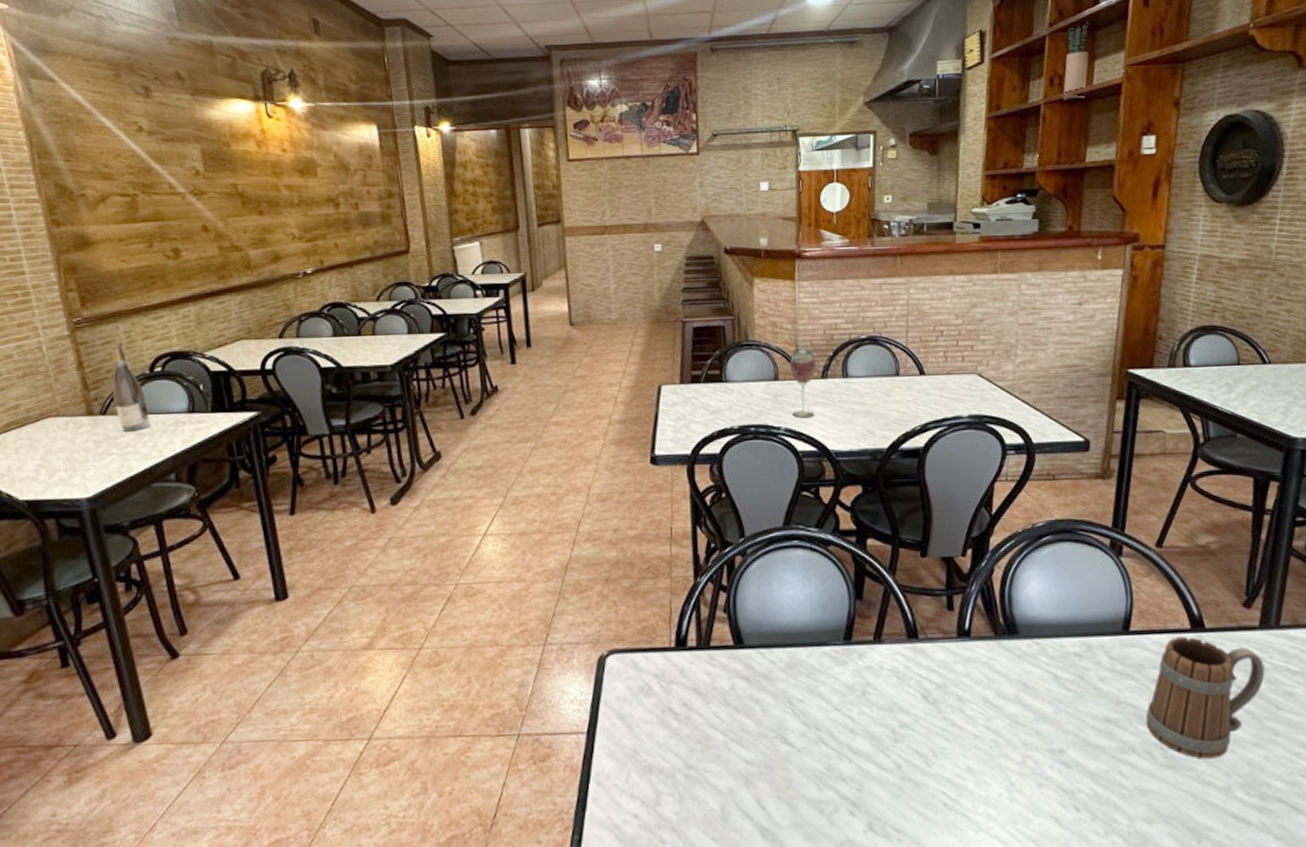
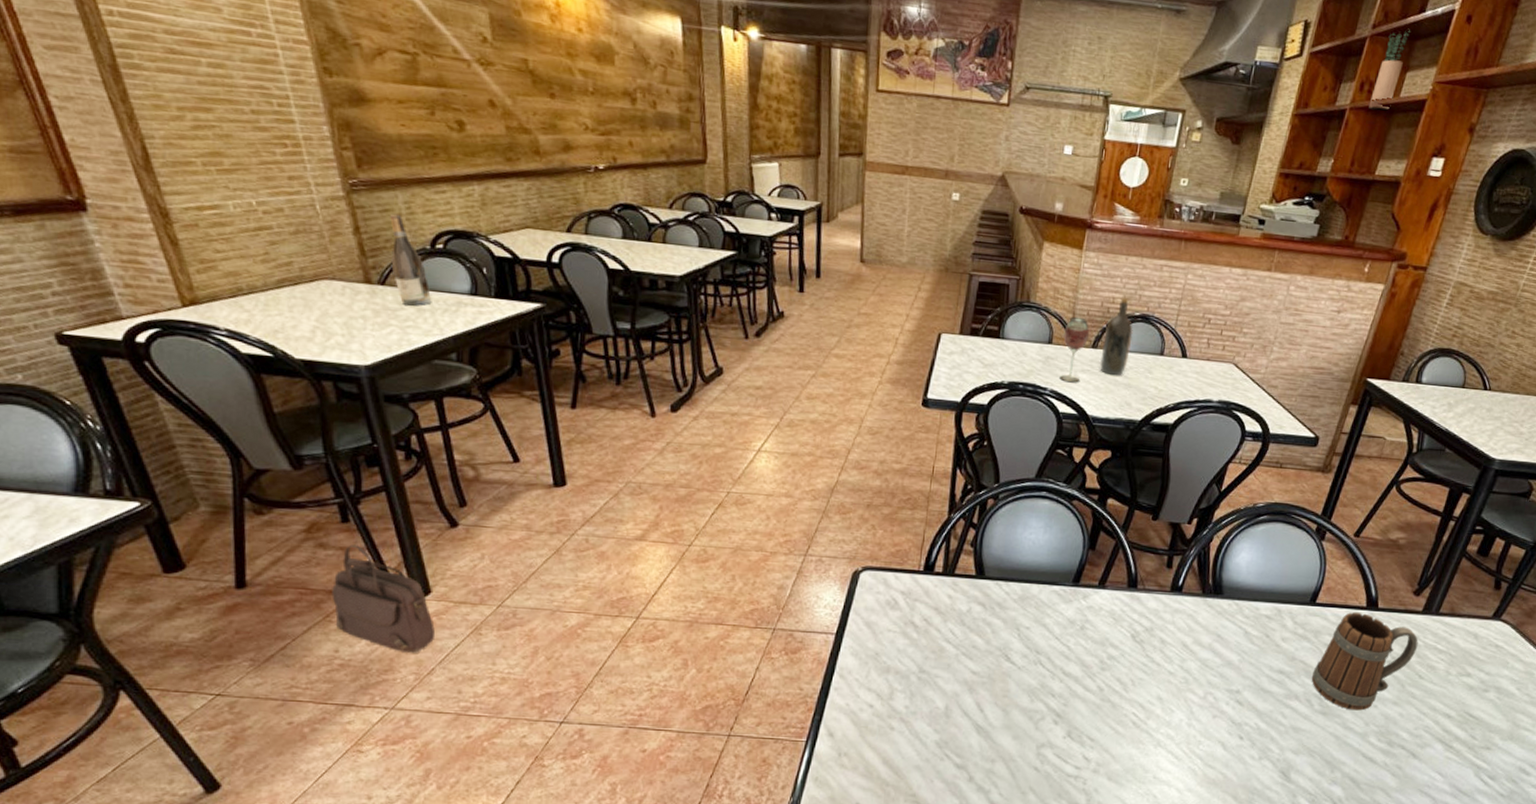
handbag: none [50,690,156,809] -> present [332,544,435,653]
wine bottle: none [832,321,864,405] -> present [1099,297,1133,376]

